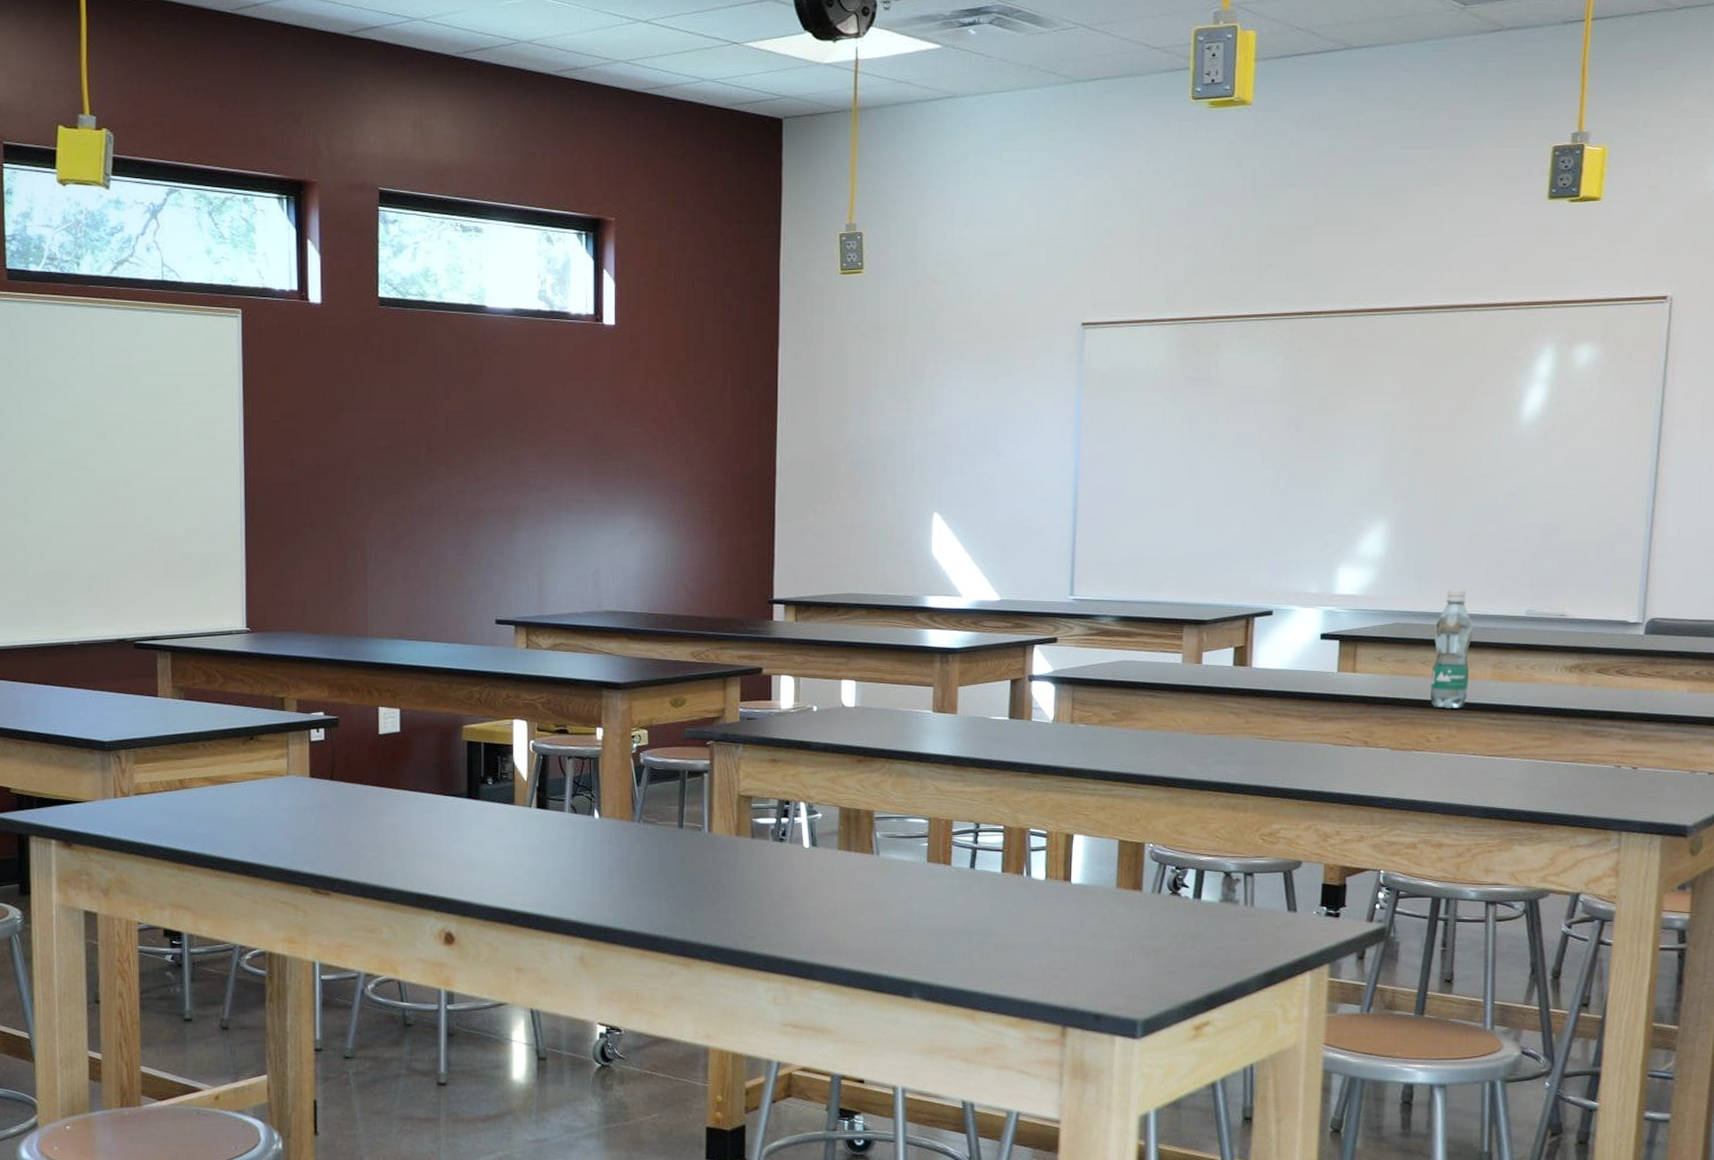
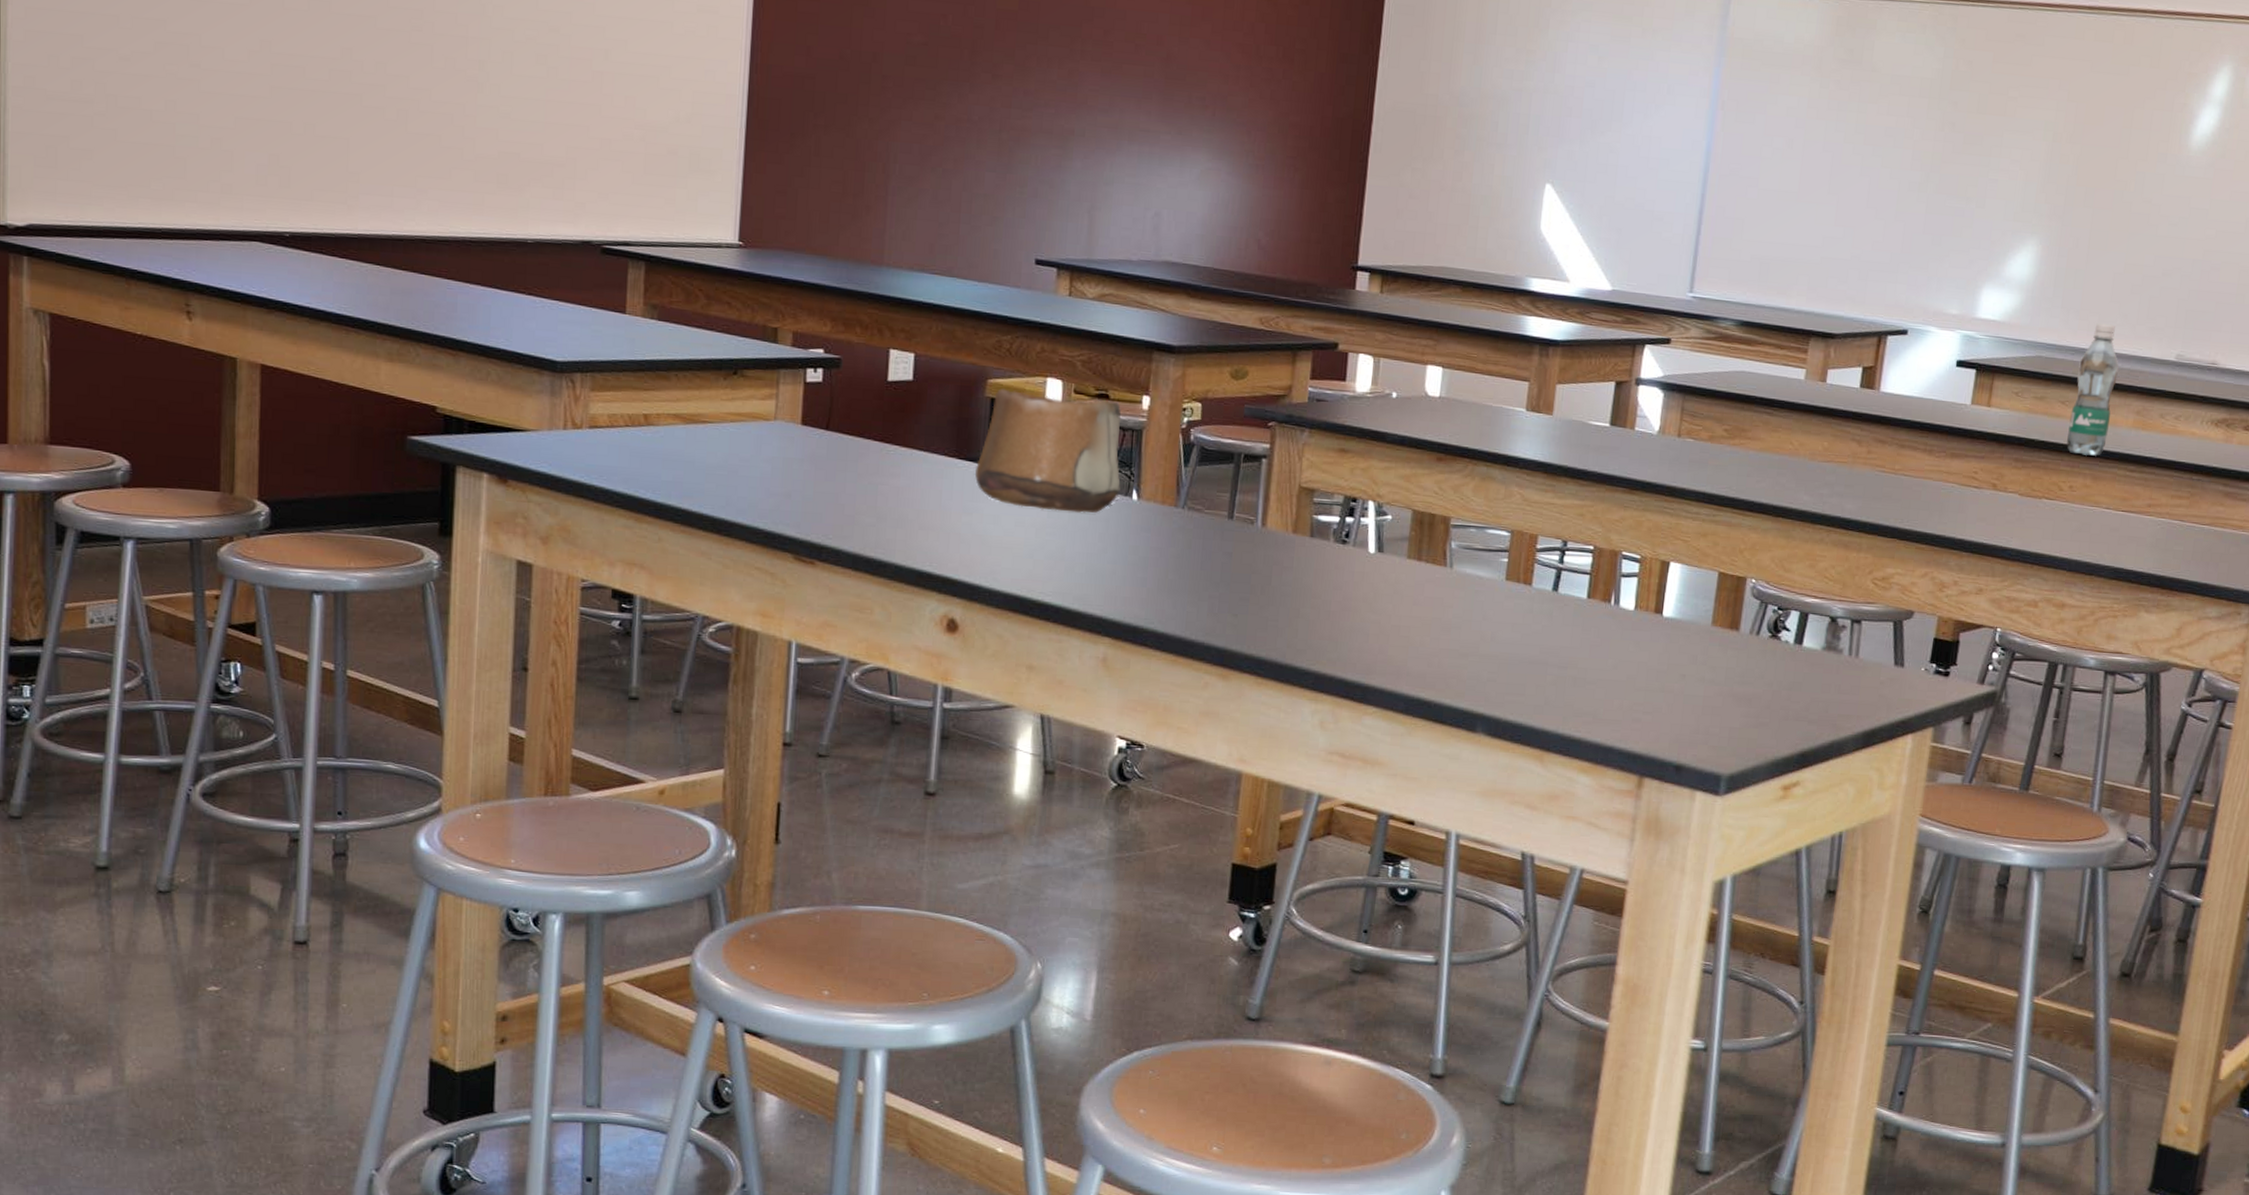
ceramic bowl: none [459,732,583,833] -> present [975,388,1121,513]

